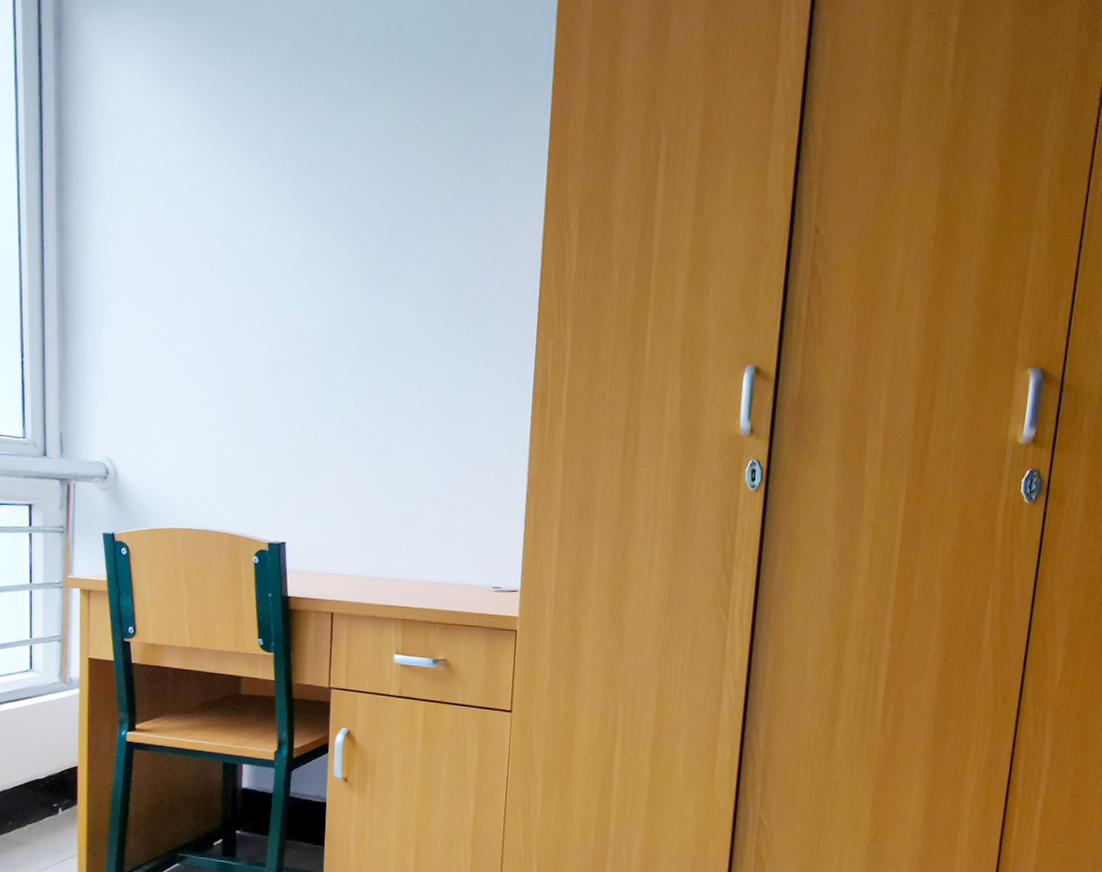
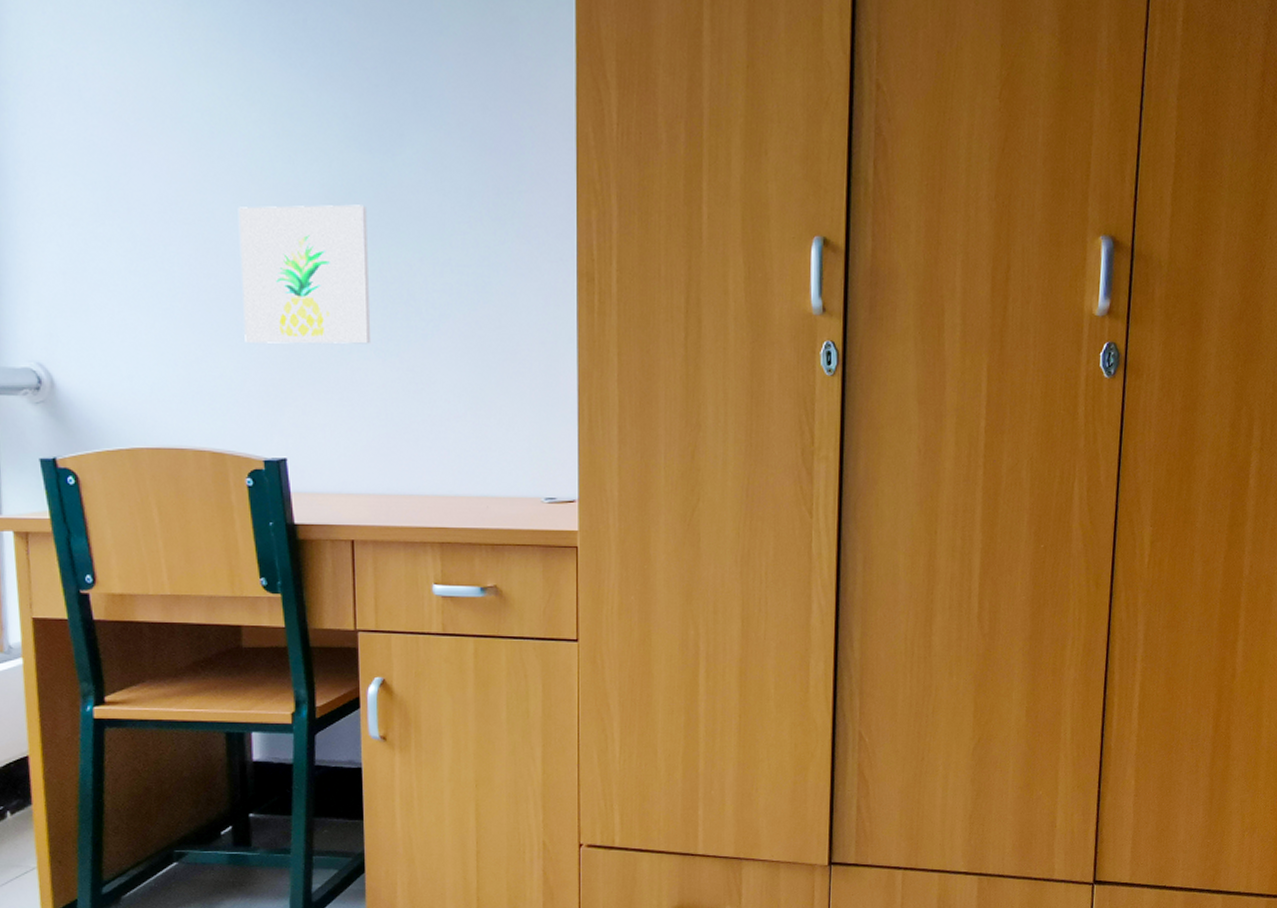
wall art: none [261,334,363,451] -> present [238,204,372,344]

